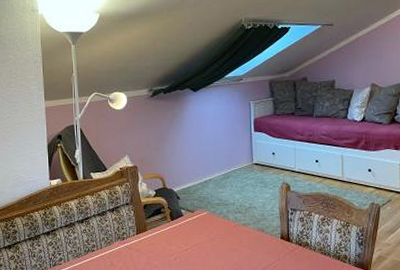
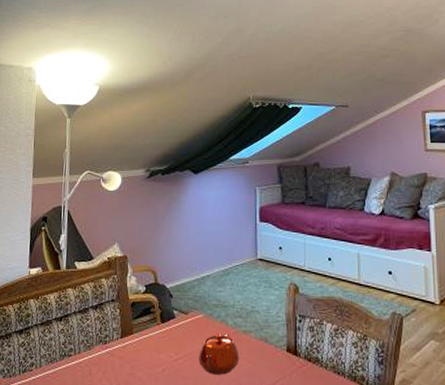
teapot: none [205,227,241,260] -> present [199,333,240,375]

